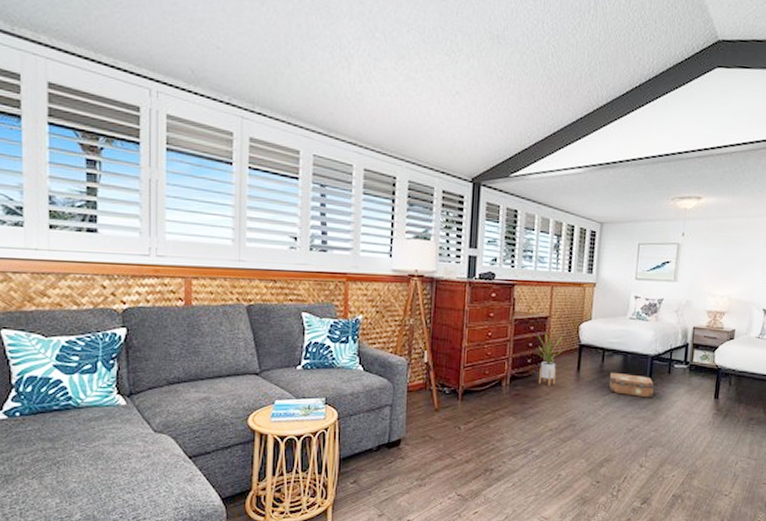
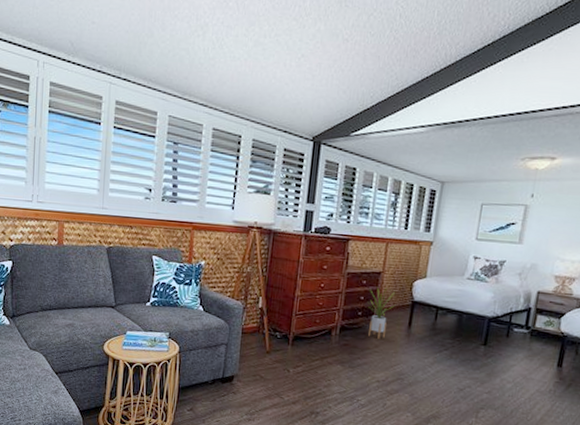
suitcase: present [609,372,654,398] -> none [441,330,490,360]

